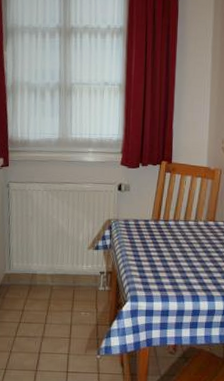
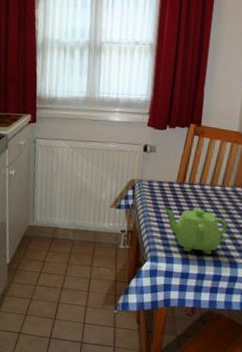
teapot: none [141,244,203,290] -> present [164,207,227,254]

